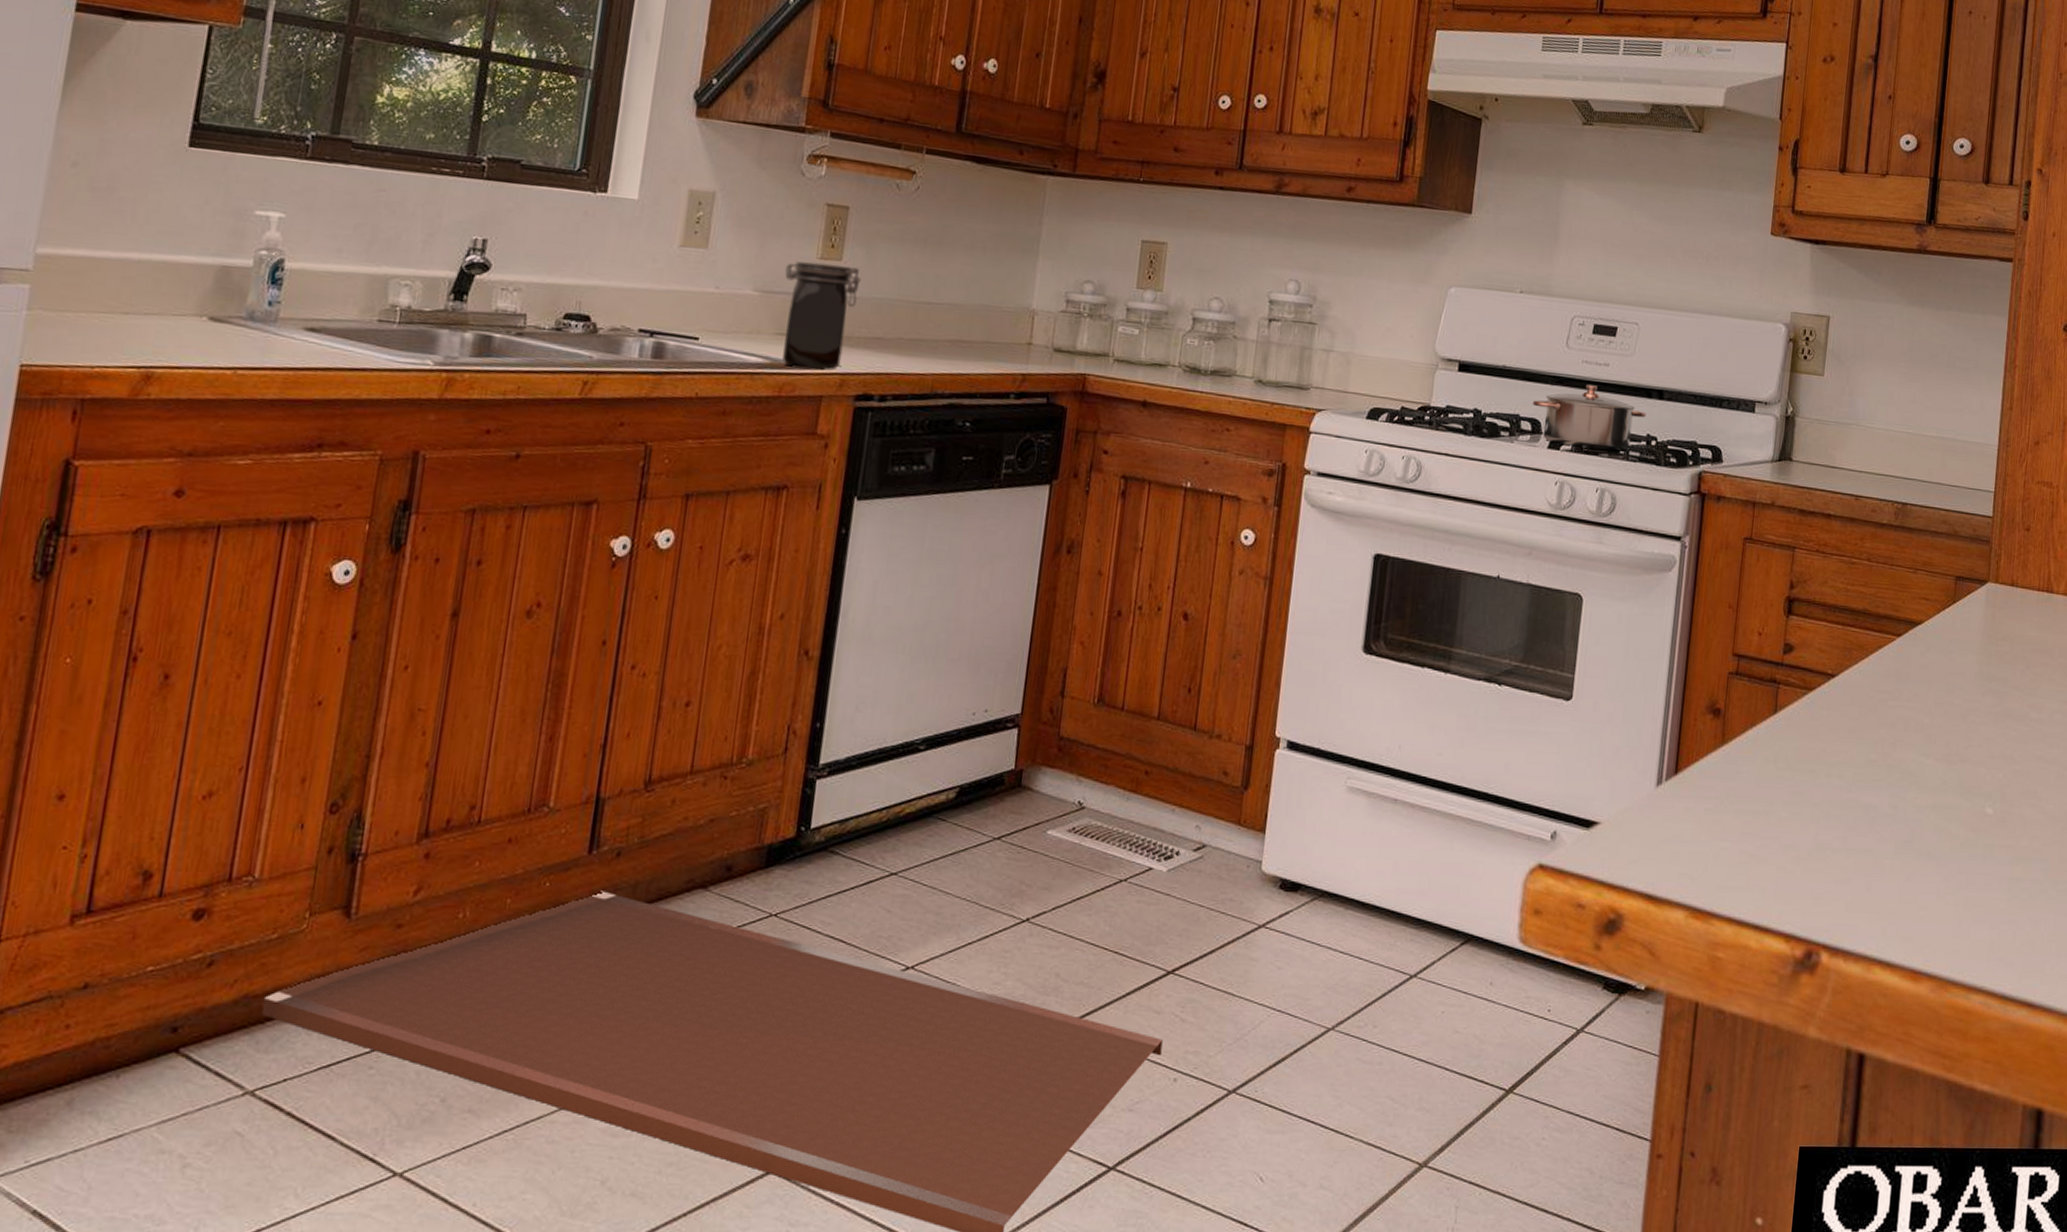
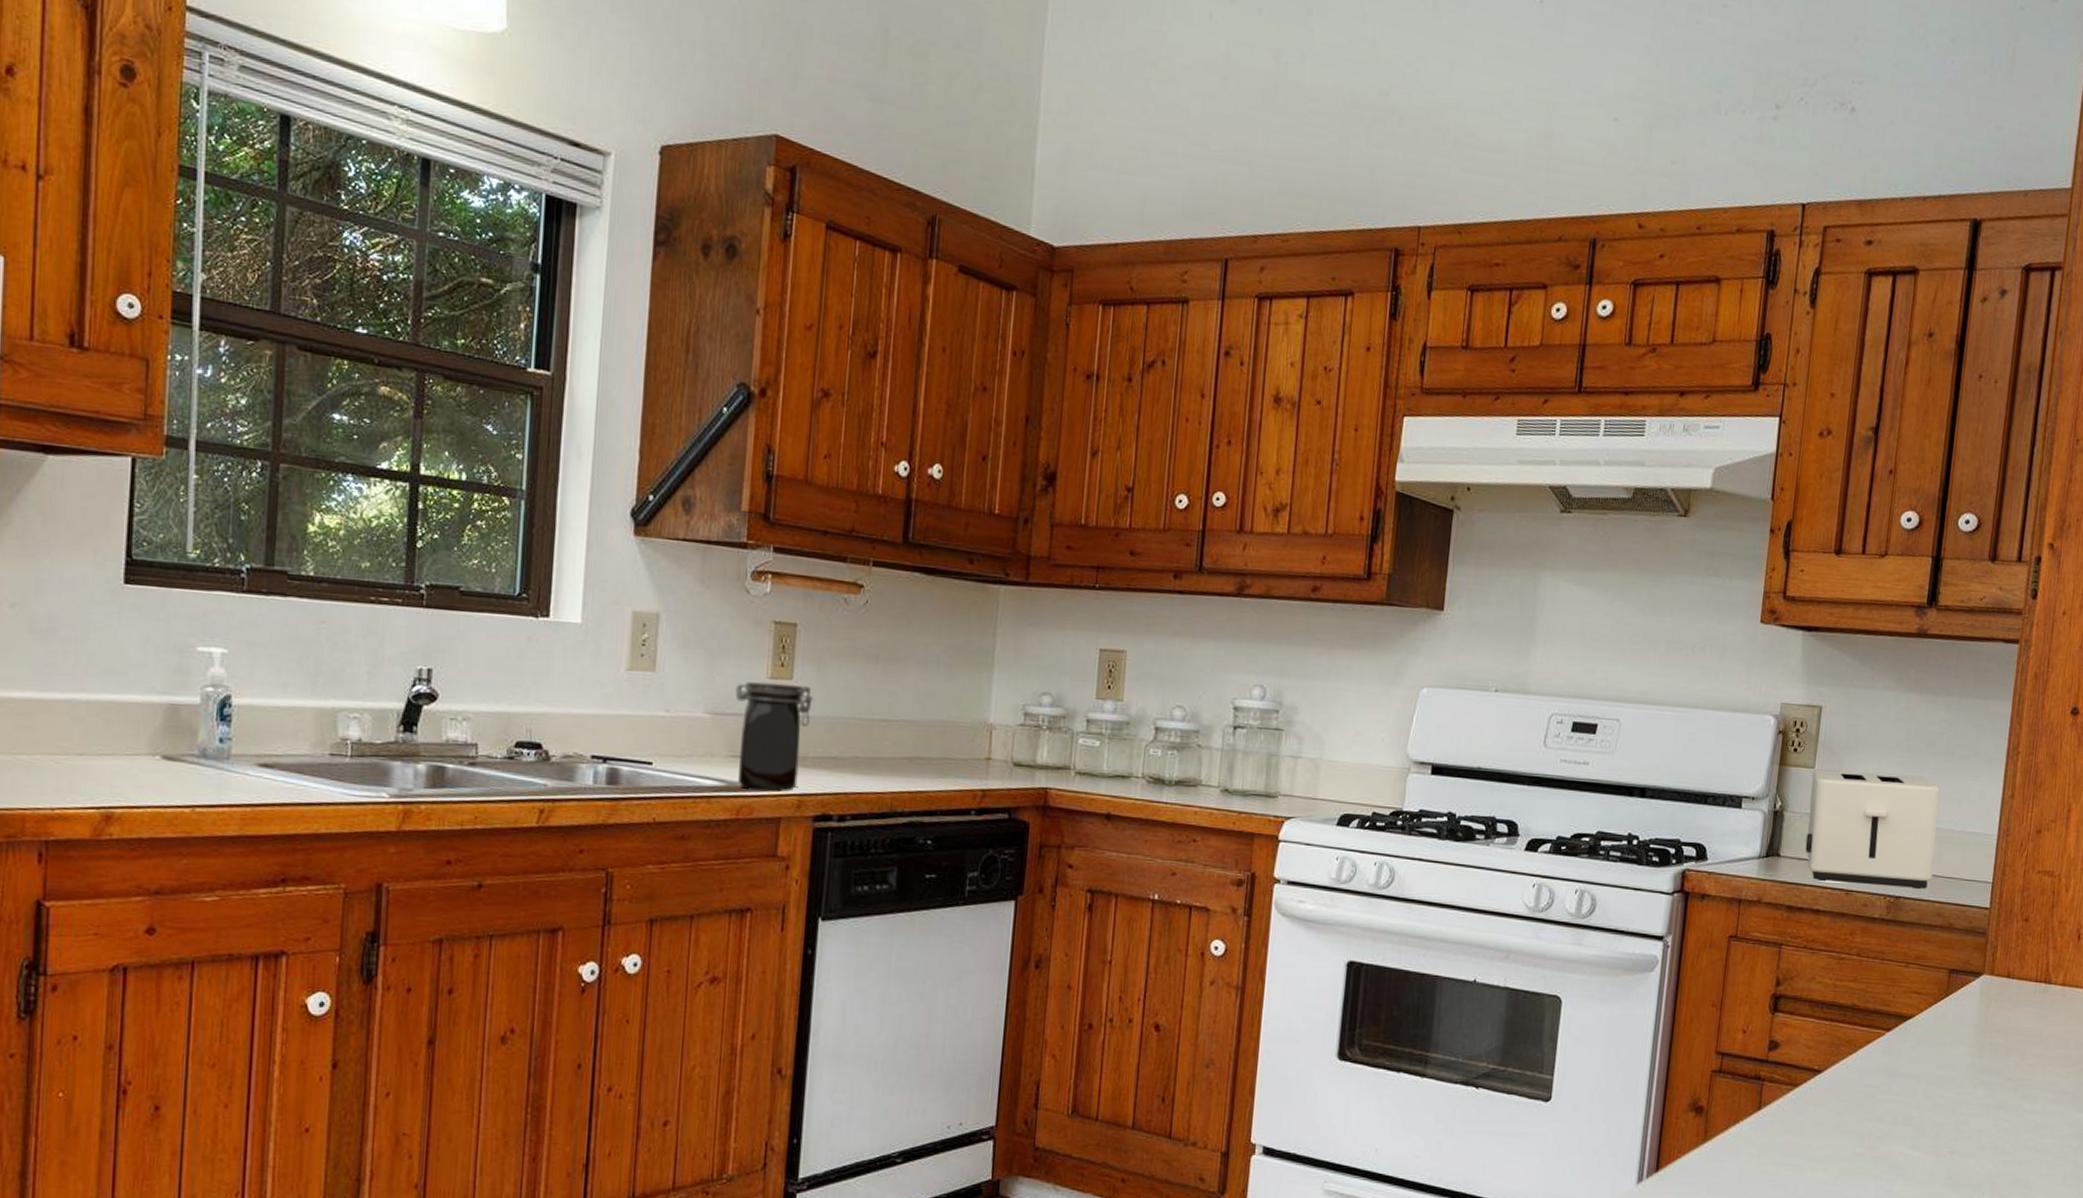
cooking pot: present [1532,385,1647,452] -> none [1508,784,1628,852]
toaster: none [1815,377,1942,497] -> present [1804,769,1940,890]

